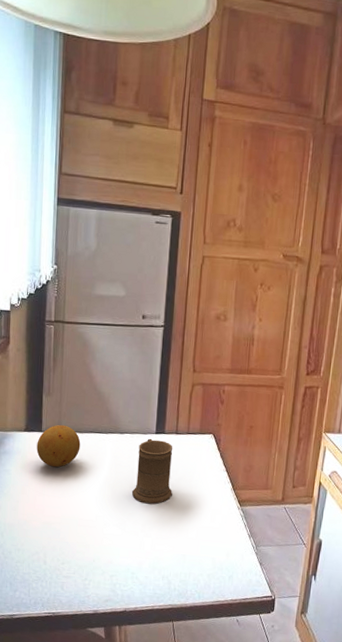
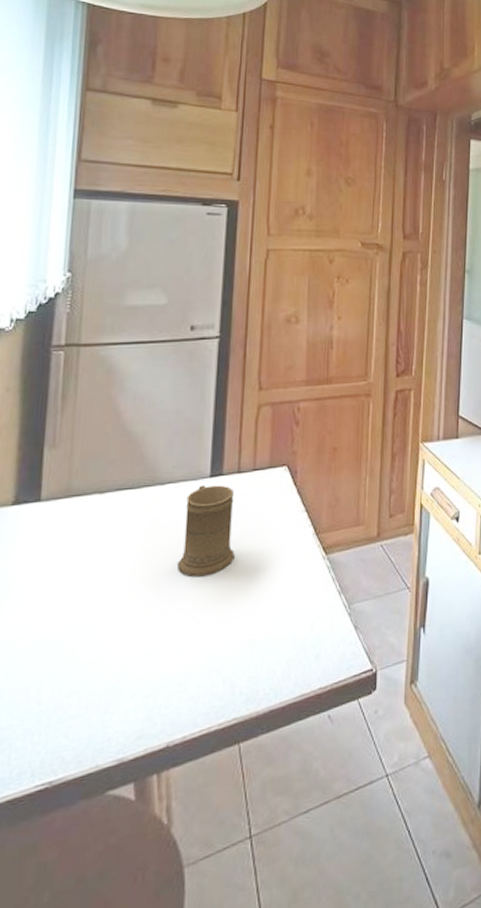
fruit: present [36,424,81,468] -> none [31,486,101,551]

